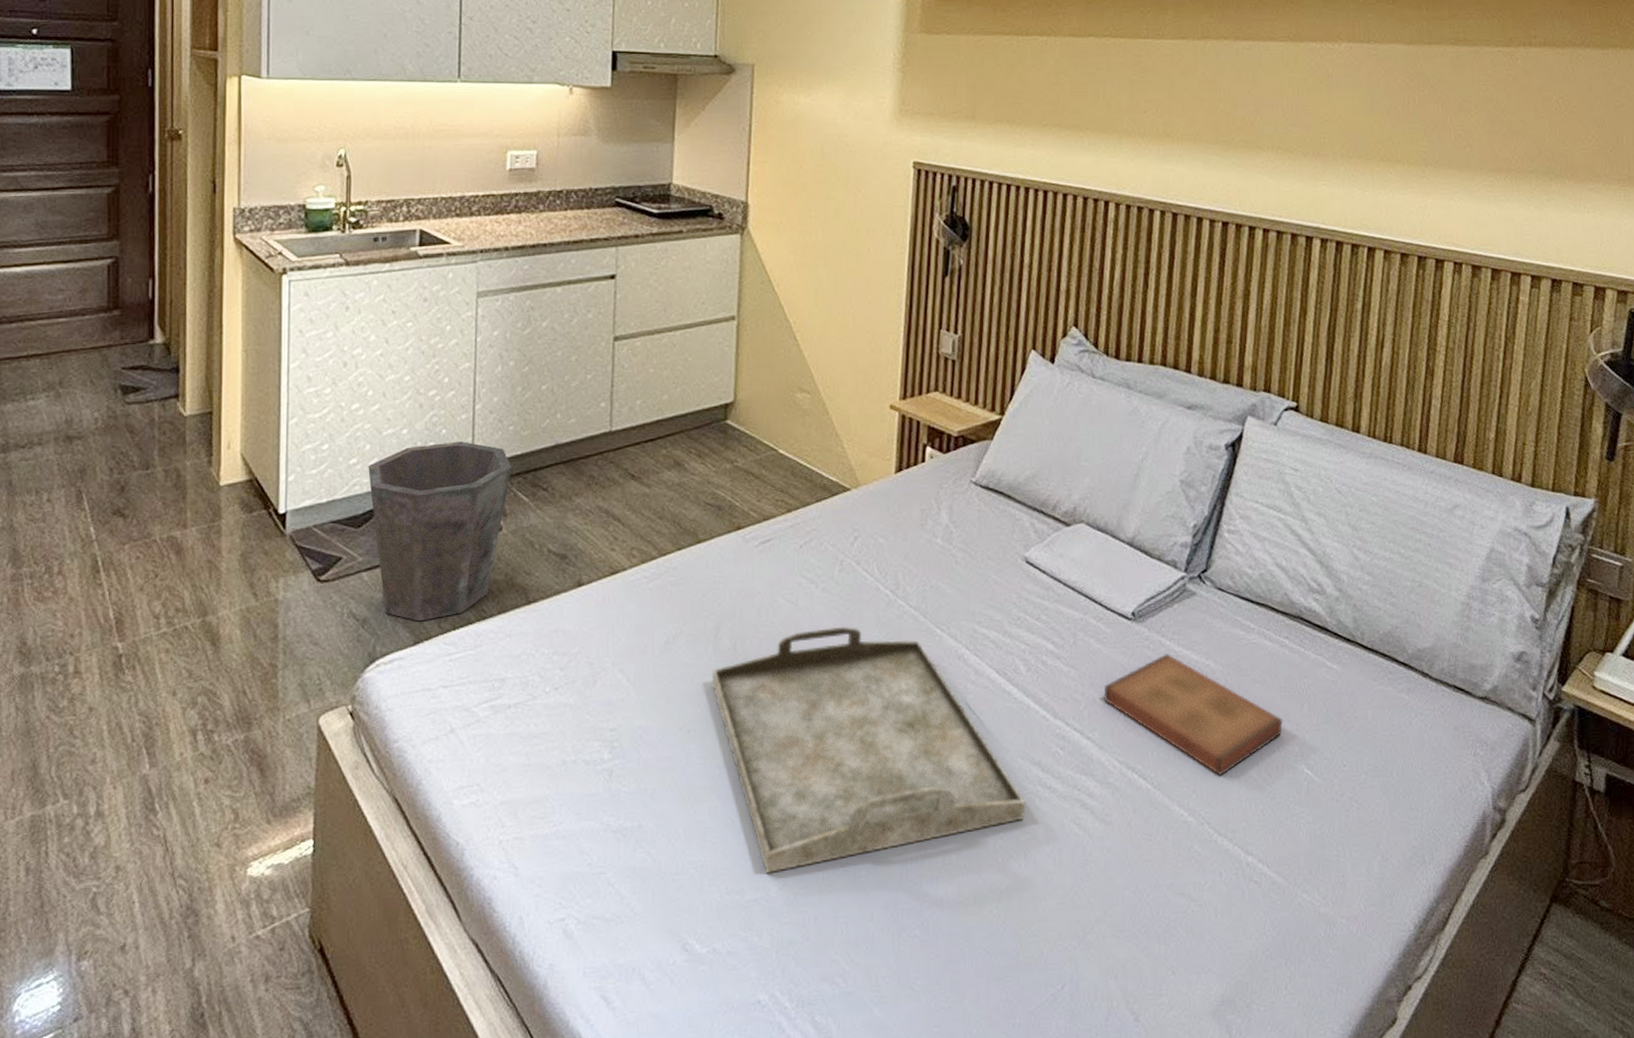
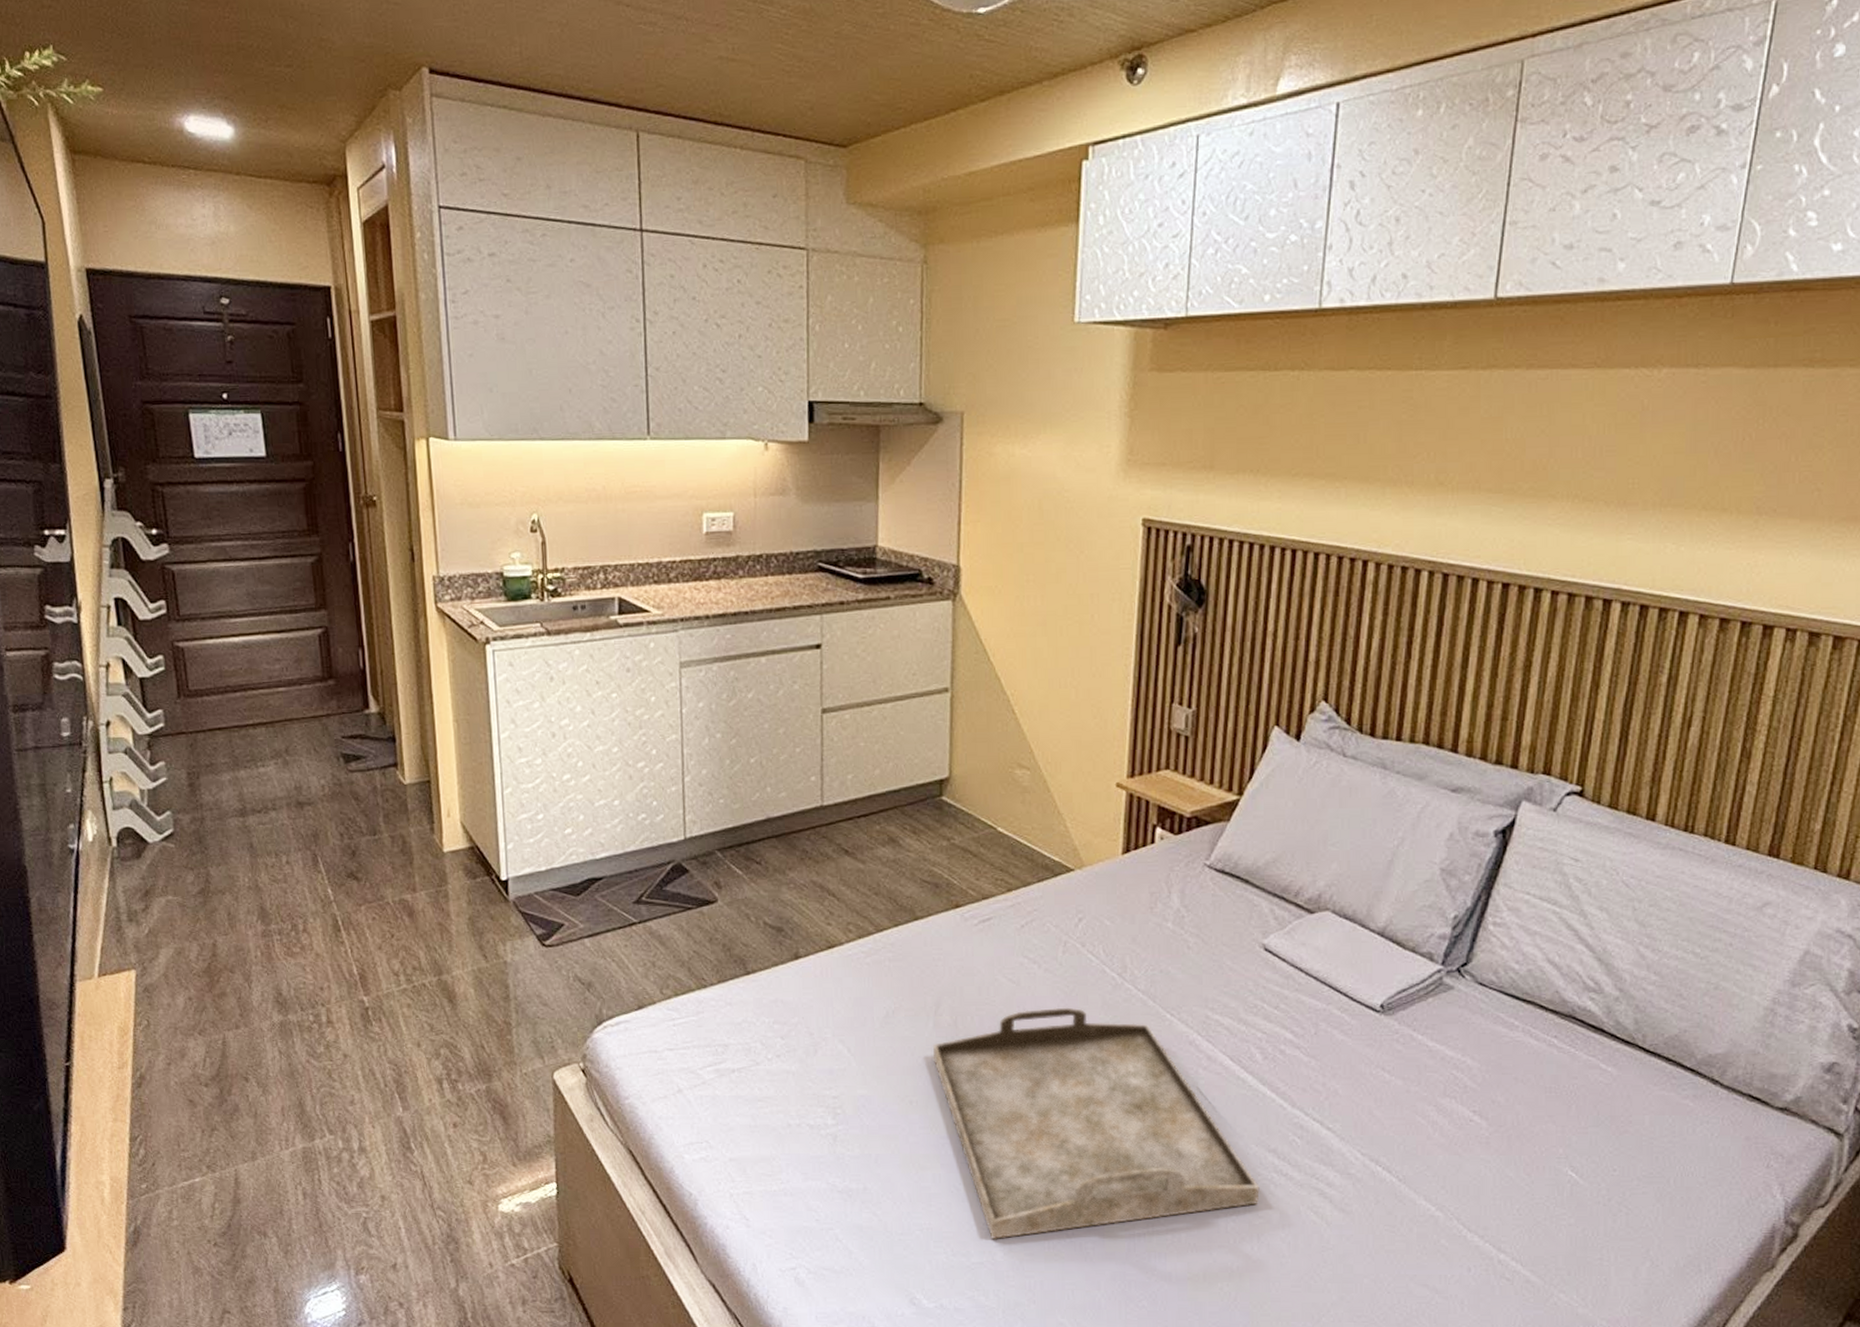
waste bin: present [368,441,512,622] -> none [583,813,724,987]
book: present [1104,654,1283,776] -> none [1347,1048,1546,1173]

